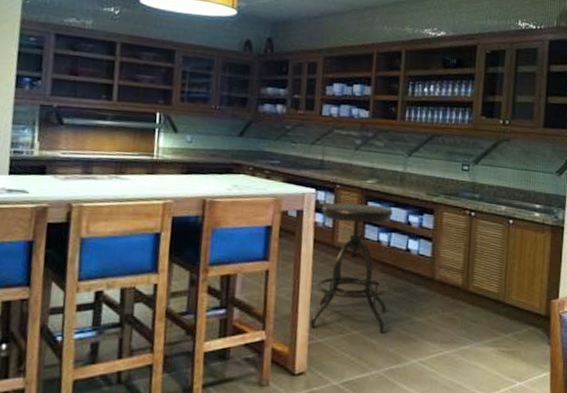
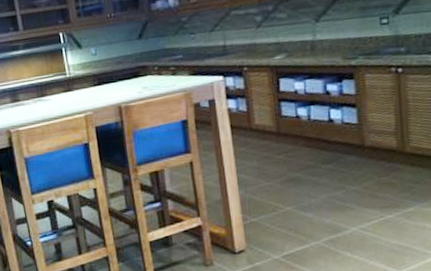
stool: present [310,203,393,332] -> none [233,80,318,209]

